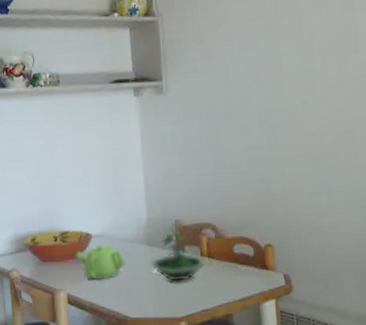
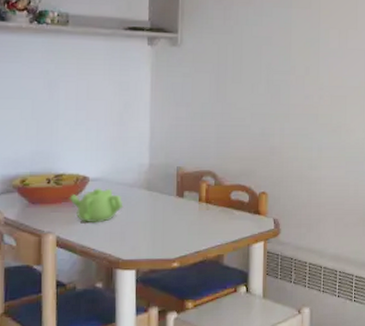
terrarium: present [150,222,206,281] -> none [148,169,204,225]

